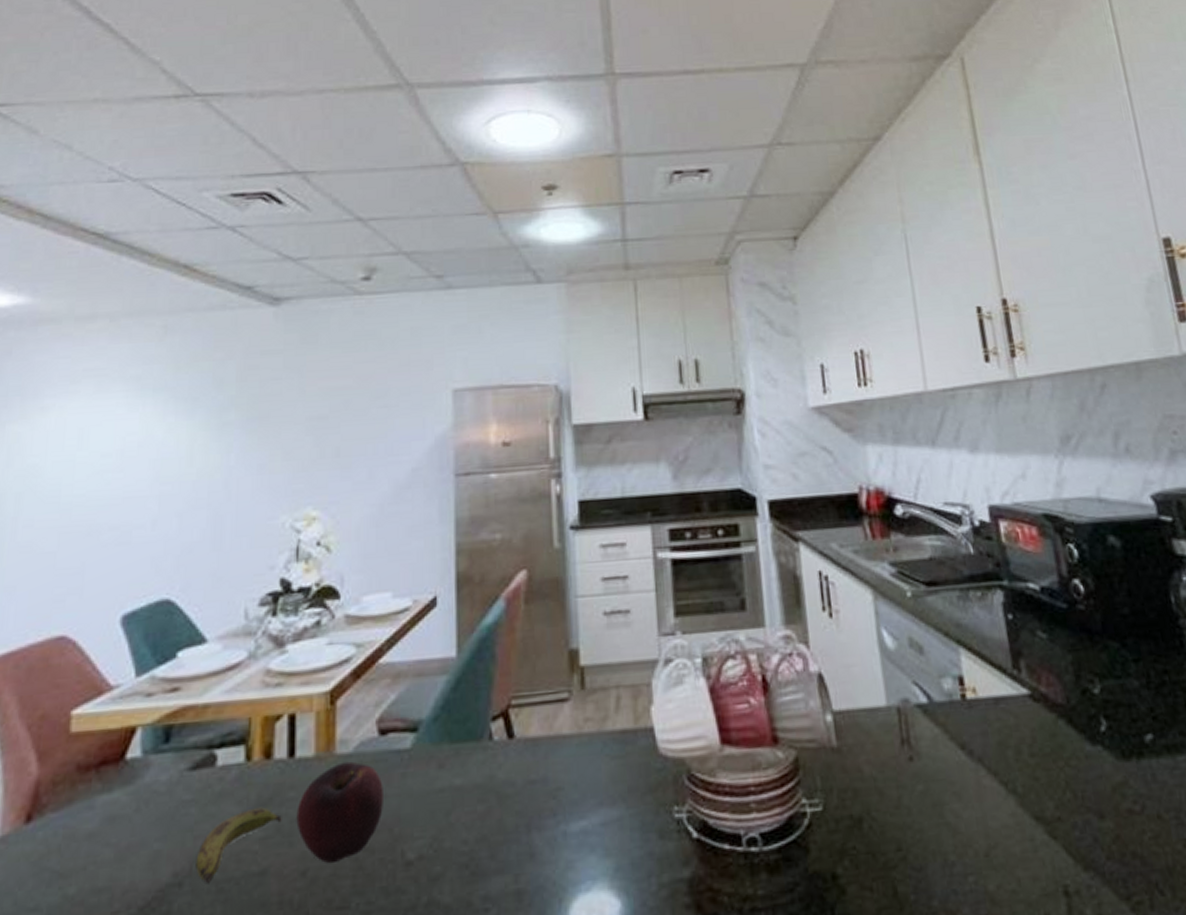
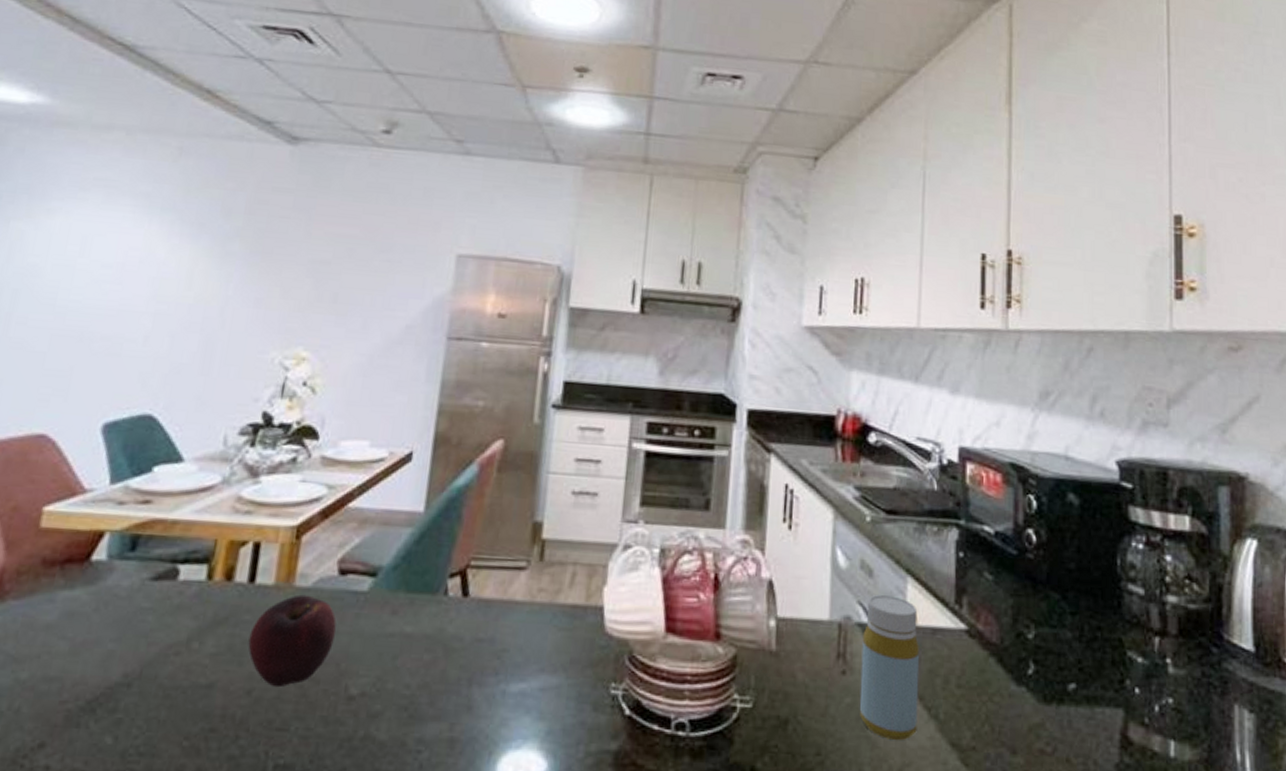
banana: present [195,807,282,883] -> none [146,624,235,687]
bottle: none [922,670,997,823] -> present [859,594,920,740]

